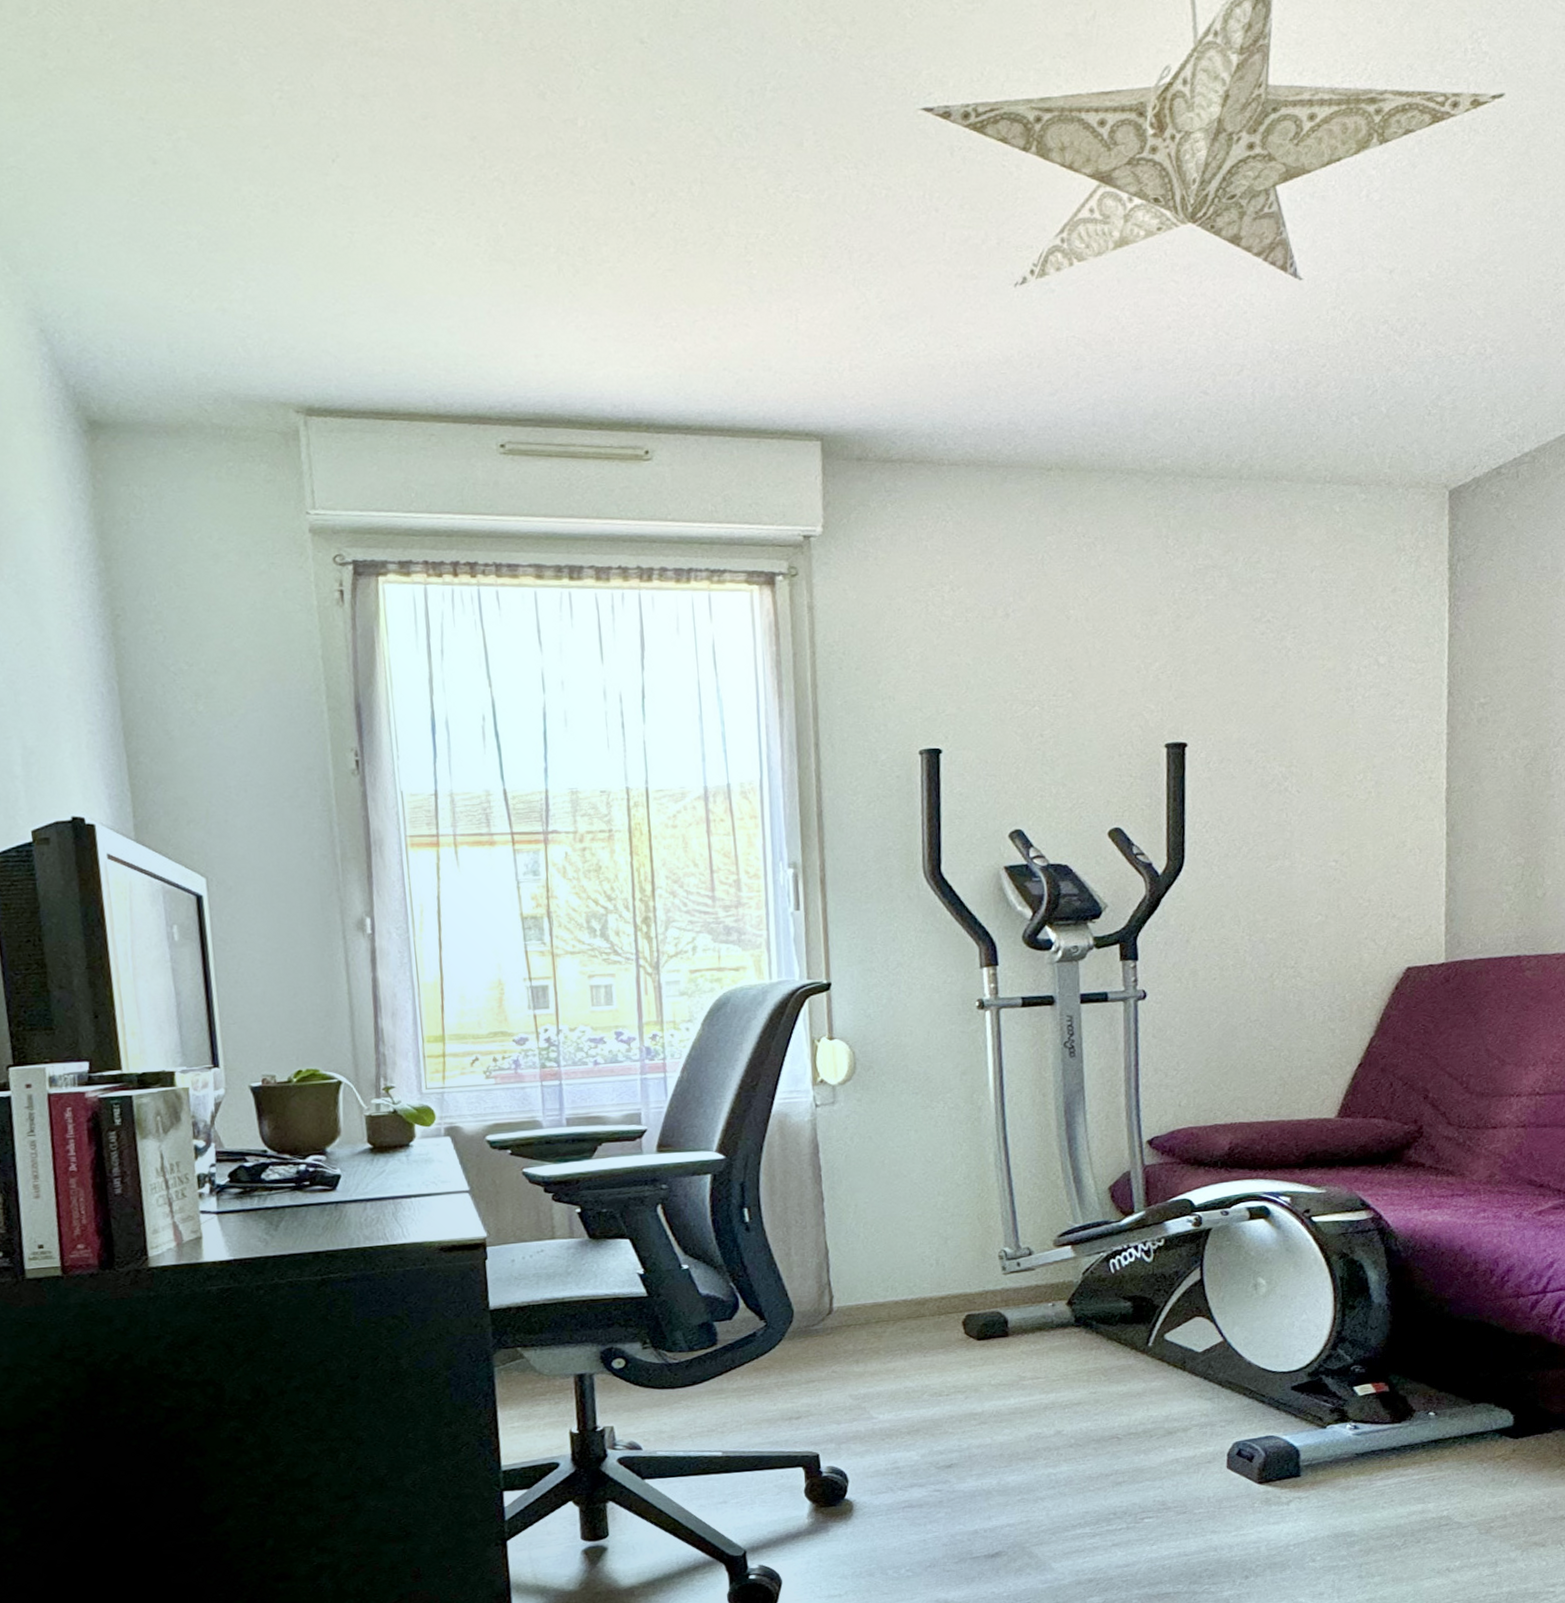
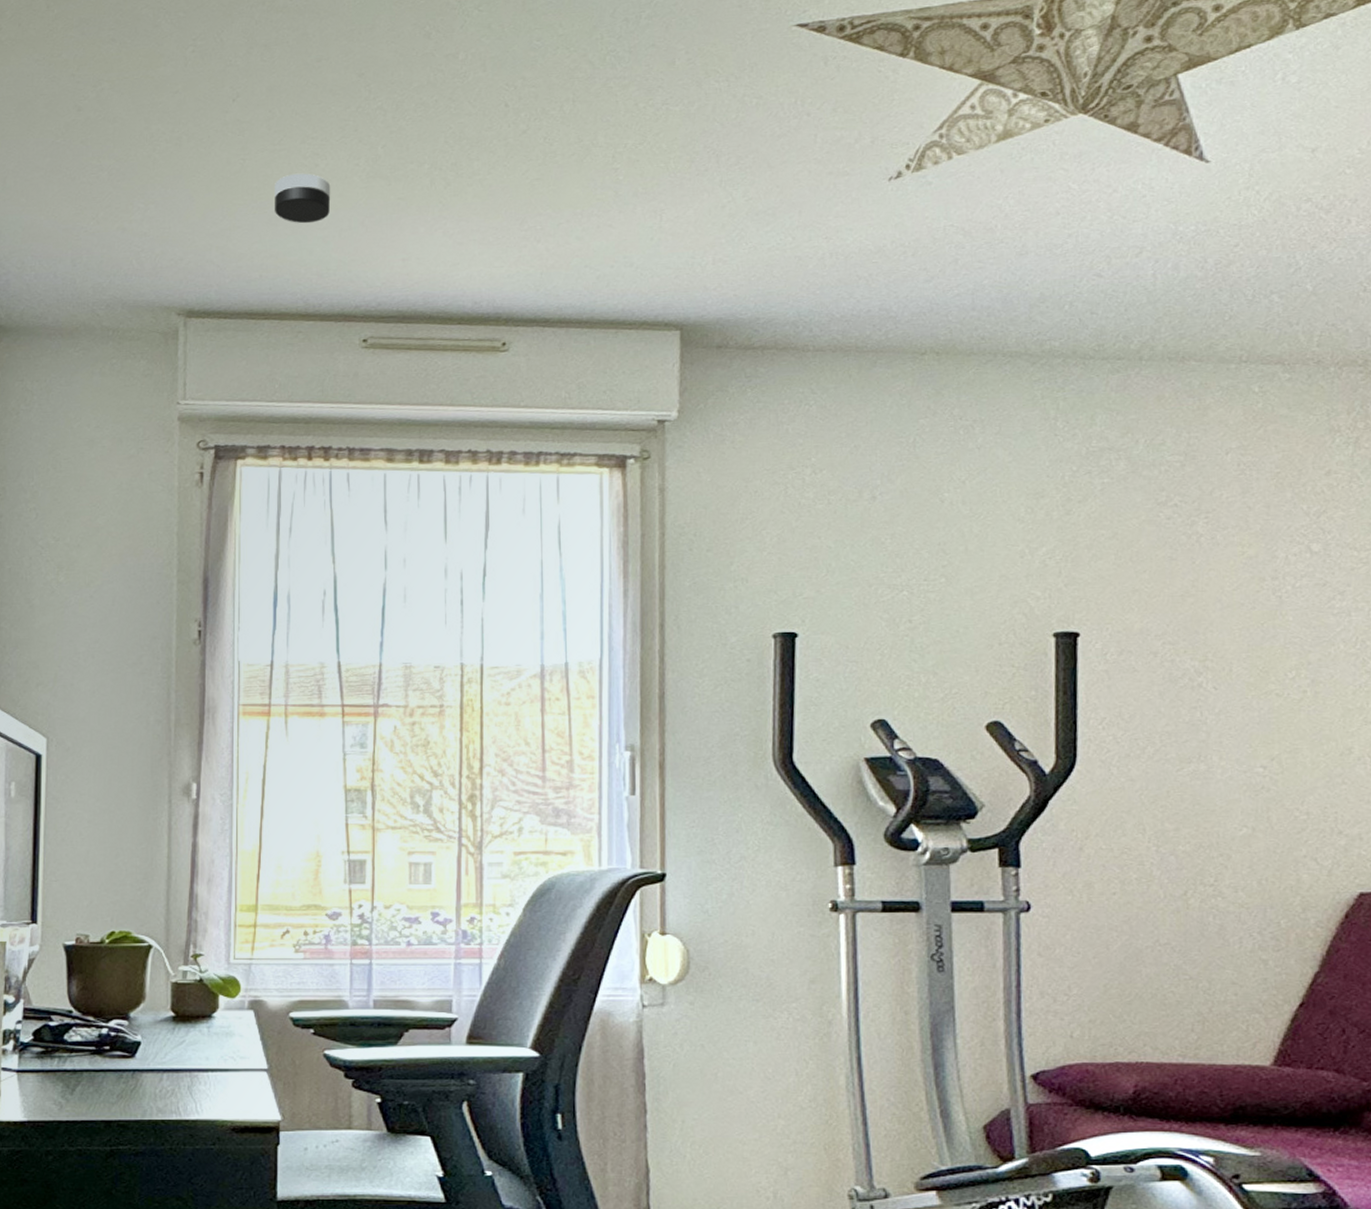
smoke detector: none [389,252,453,311] -> present [275,173,331,224]

